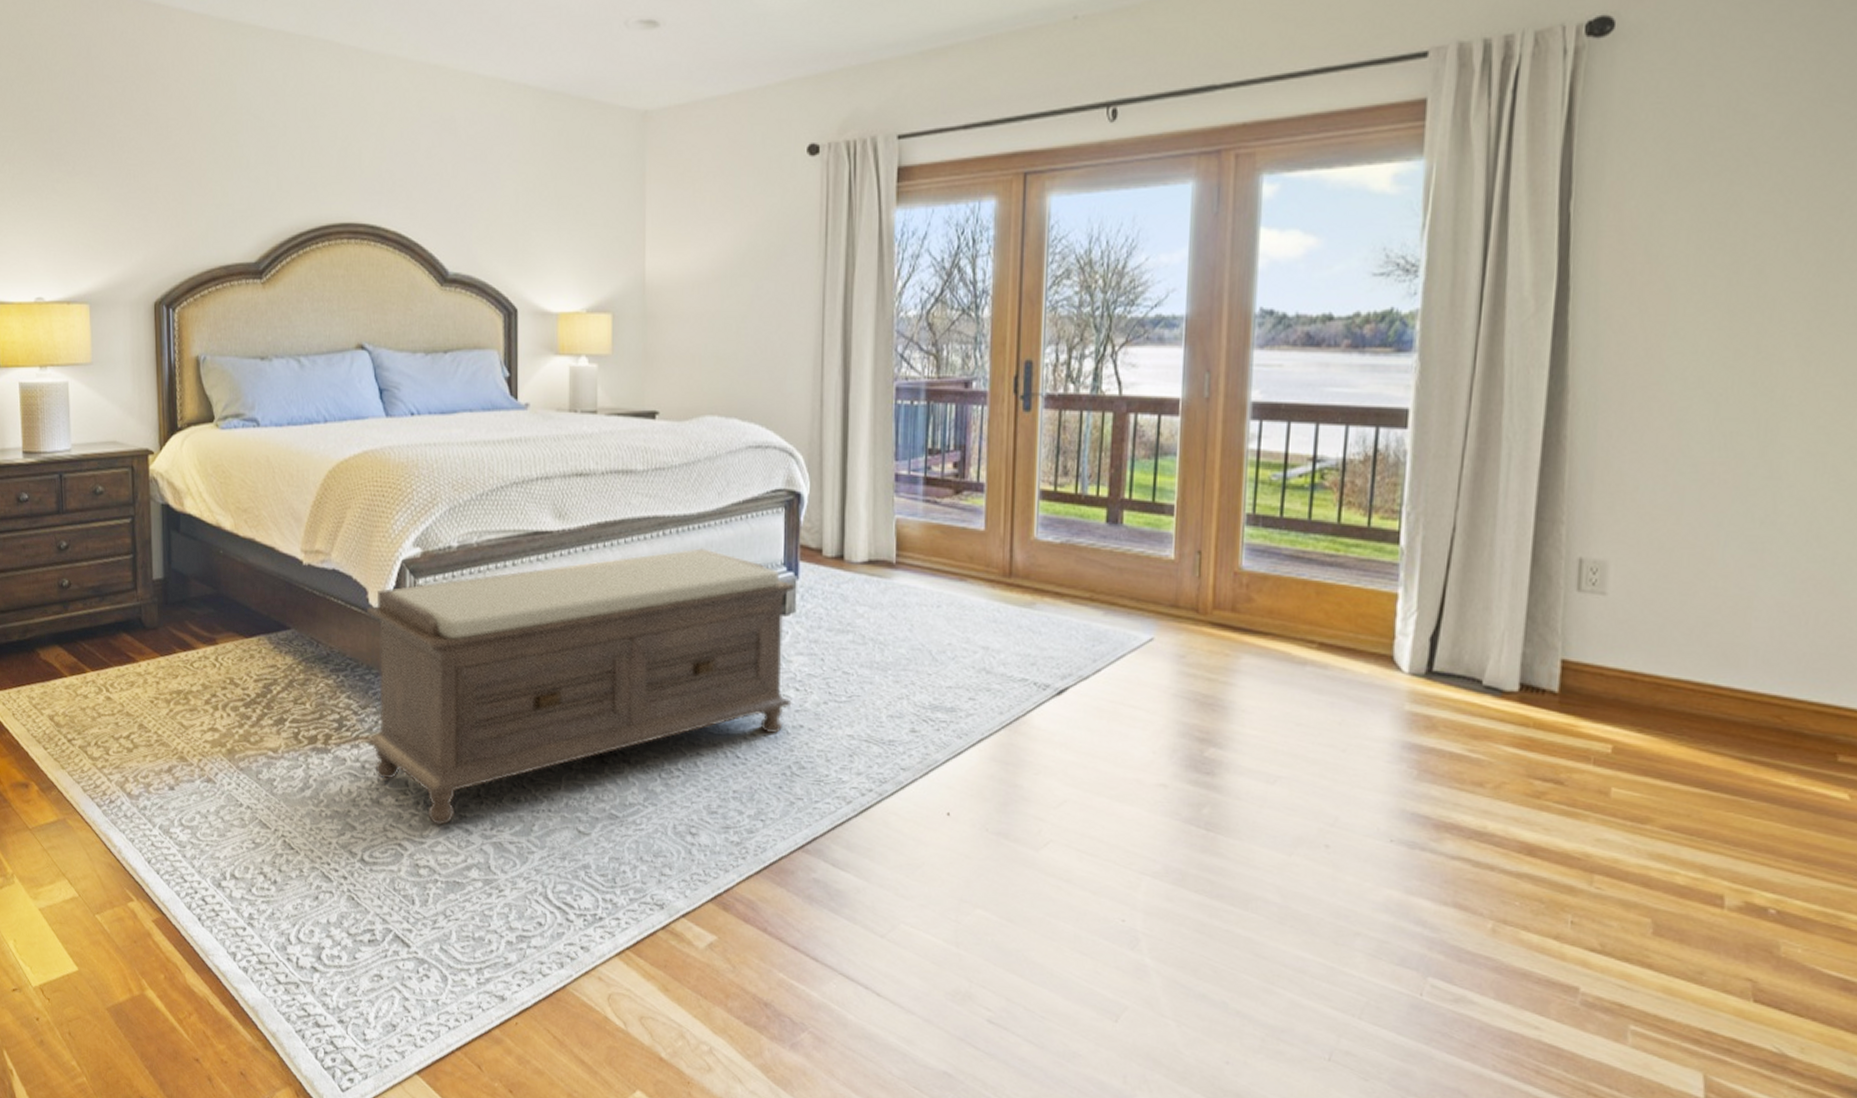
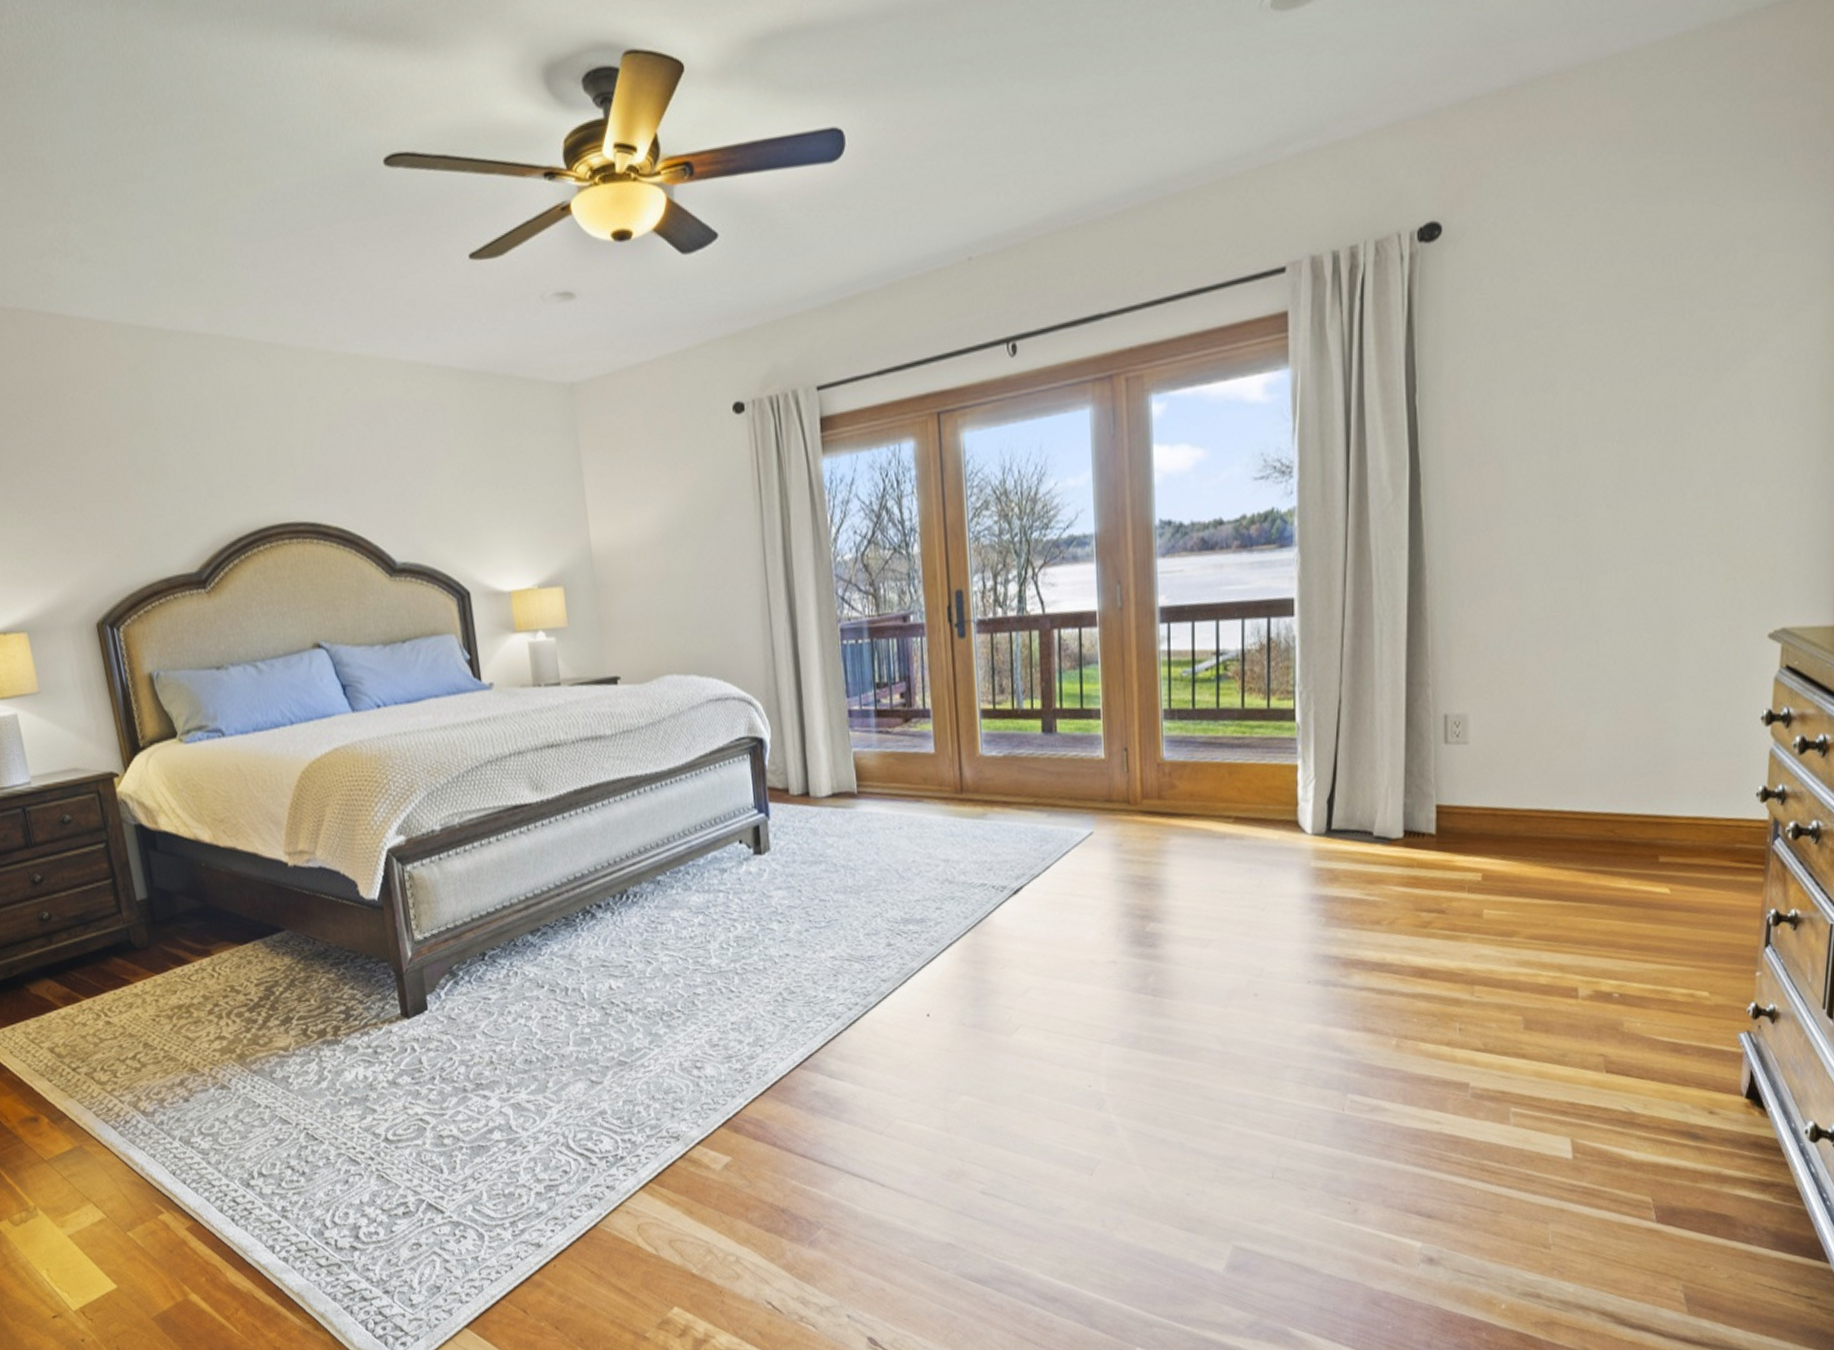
bench: present [366,548,795,825] -> none [359,802,776,1096]

